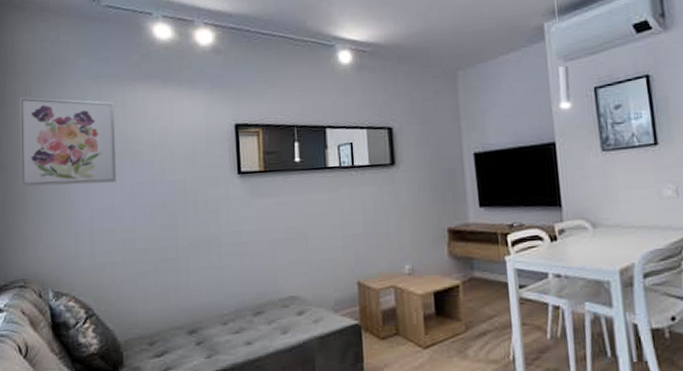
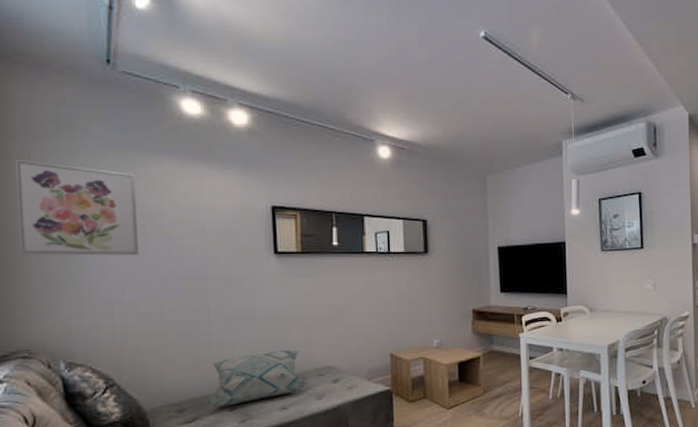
decorative pillow: none [172,278,272,340] -> present [204,350,308,407]

